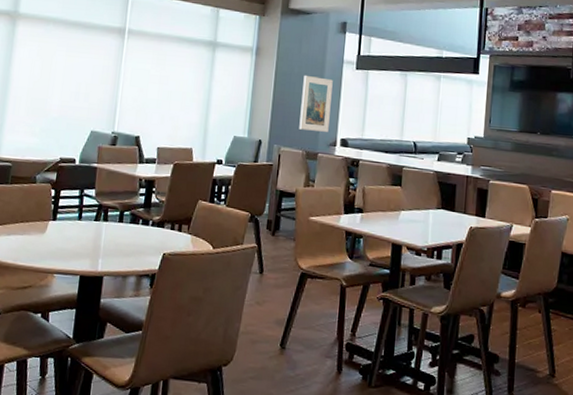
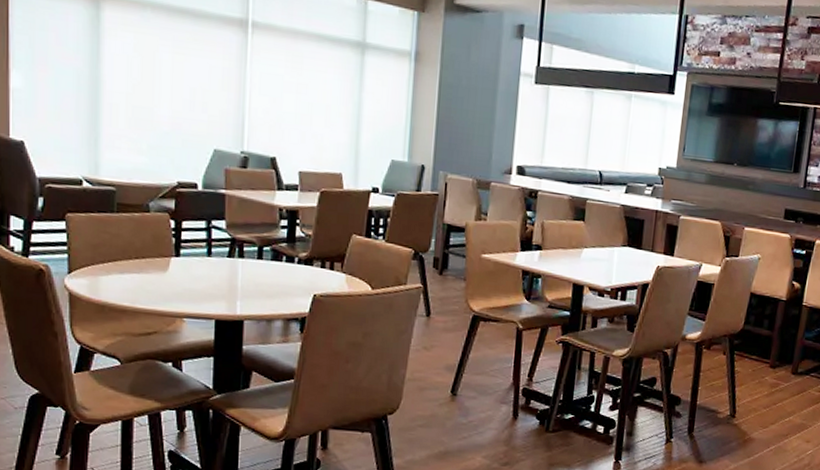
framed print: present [299,75,333,132] -> none [468,88,508,158]

